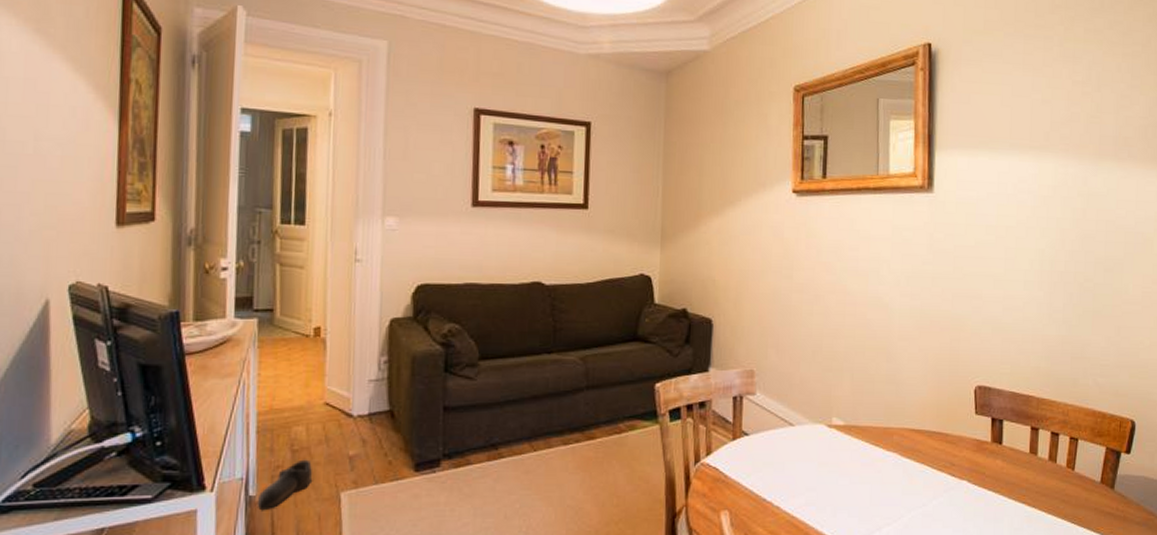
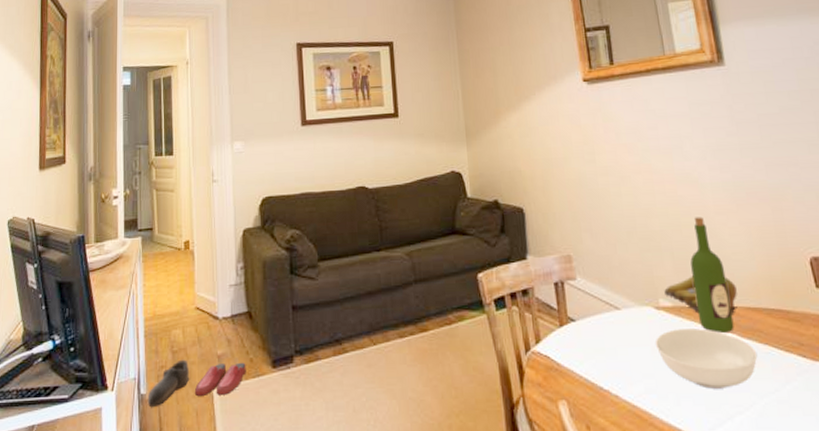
slippers: none [318,464,383,499] -> present [195,362,246,396]
bowl: none [822,447,913,502] -> present [655,328,758,389]
fruit: none [839,397,905,435] -> present [664,276,737,314]
wine bottle: none [866,341,898,451] -> present [690,217,734,333]

